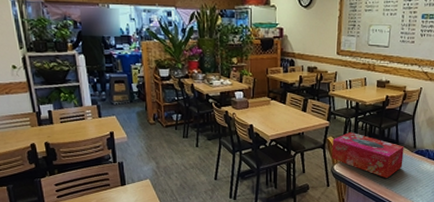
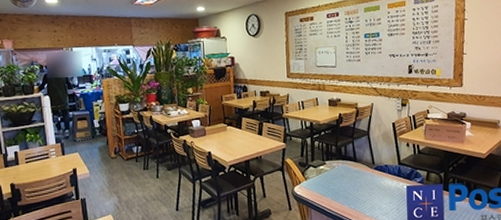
tissue box: present [331,131,404,179] -> none [290,152,364,198]

